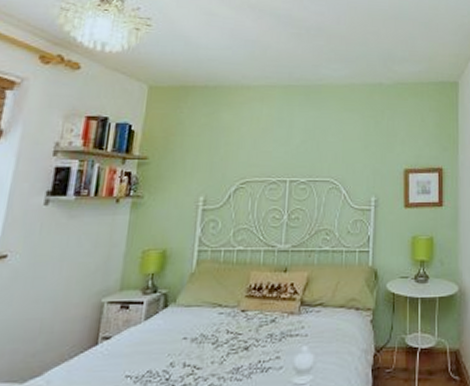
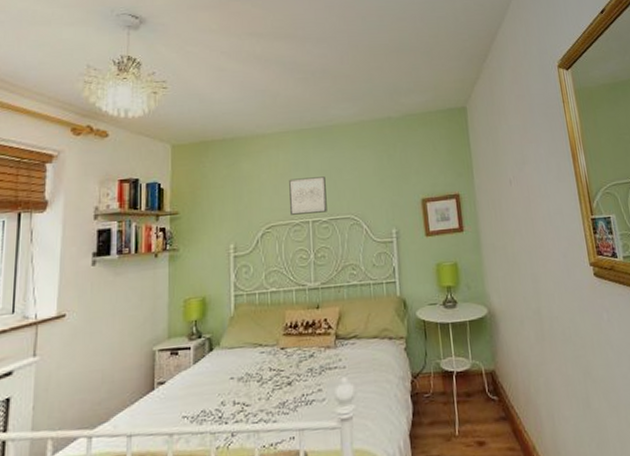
wall art: none [268,135,308,173] -> present [289,176,327,215]

